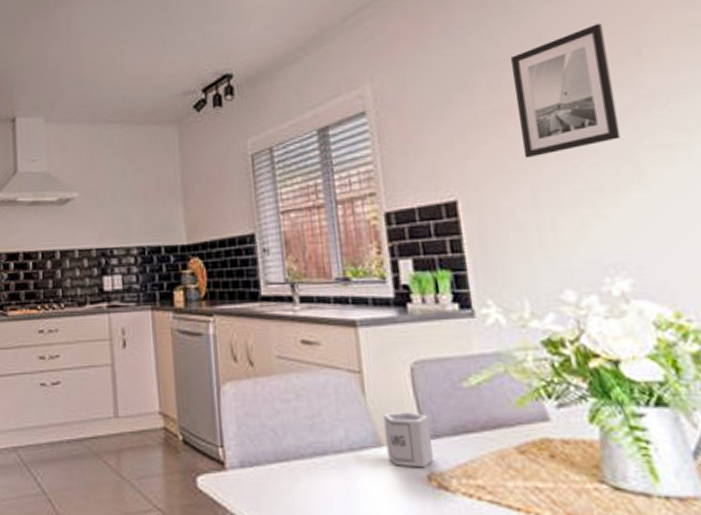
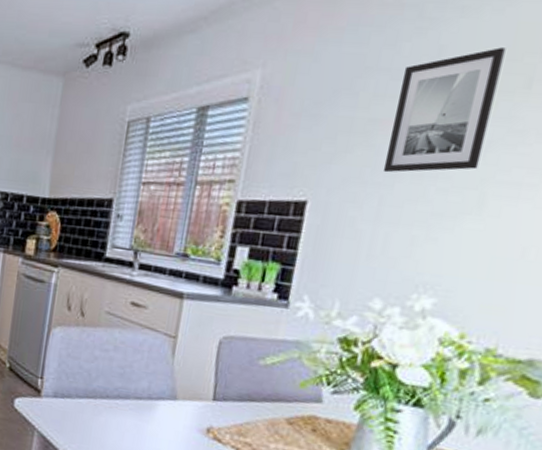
cup: present [383,411,433,468] -> none [179,374,222,422]

